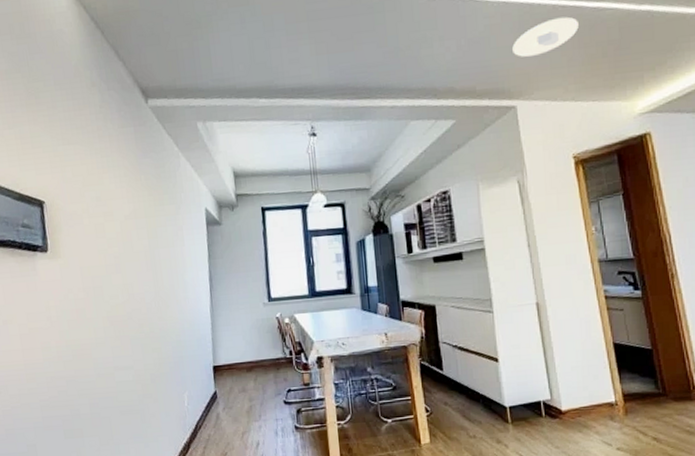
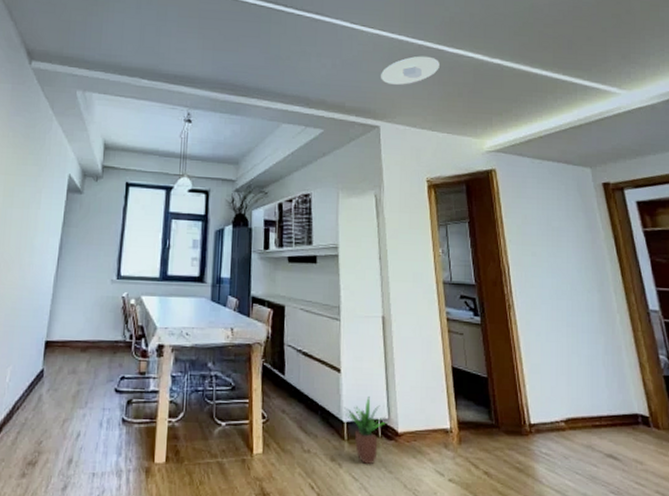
potted plant: none [505,381,551,443] -> present [344,397,388,465]

